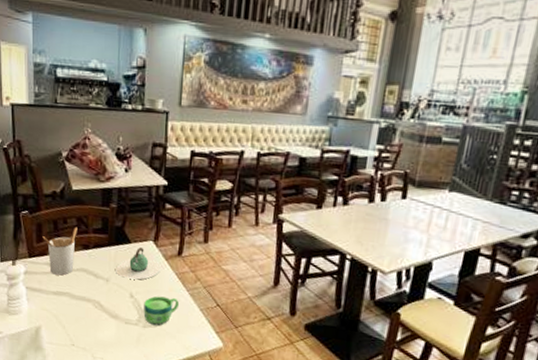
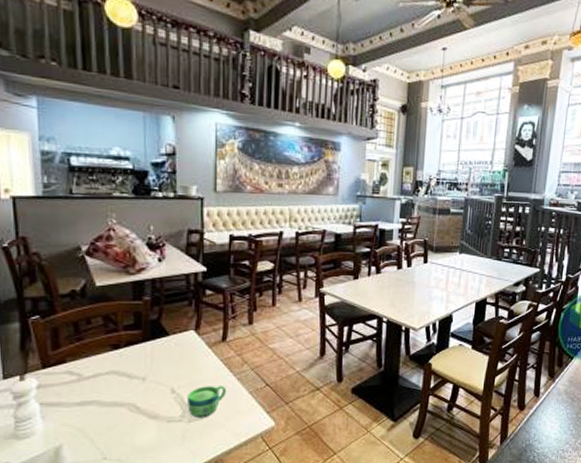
utensil holder: present [42,227,78,276] -> none [60,326,104,383]
teapot: present [116,247,161,280] -> none [153,339,204,373]

